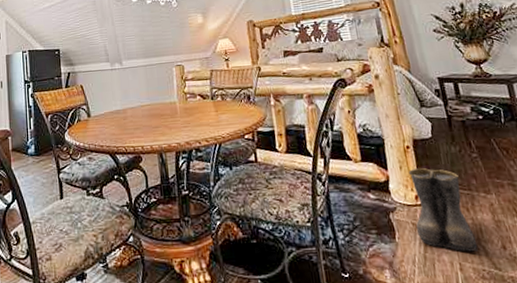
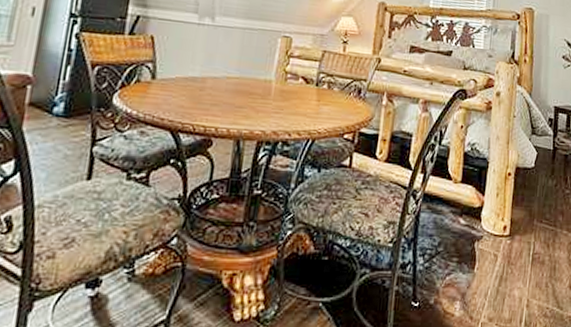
boots: present [408,167,479,252] -> none [496,197,548,289]

